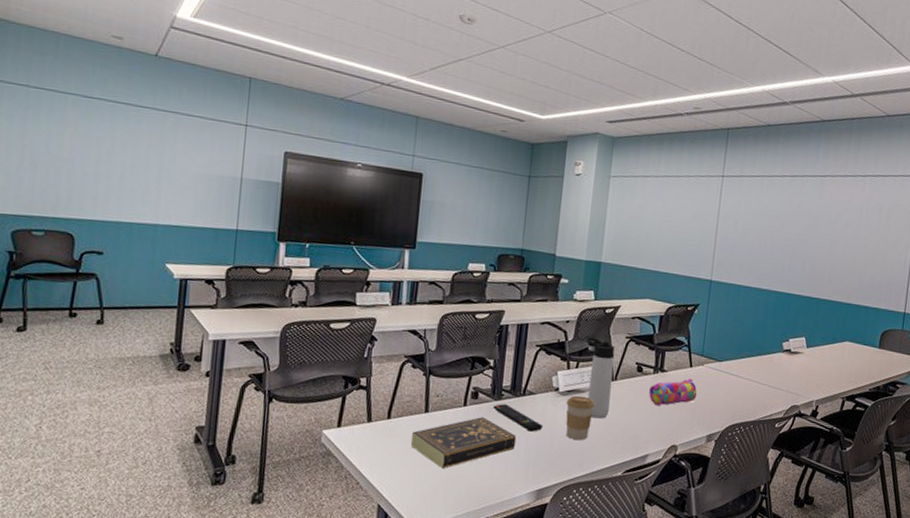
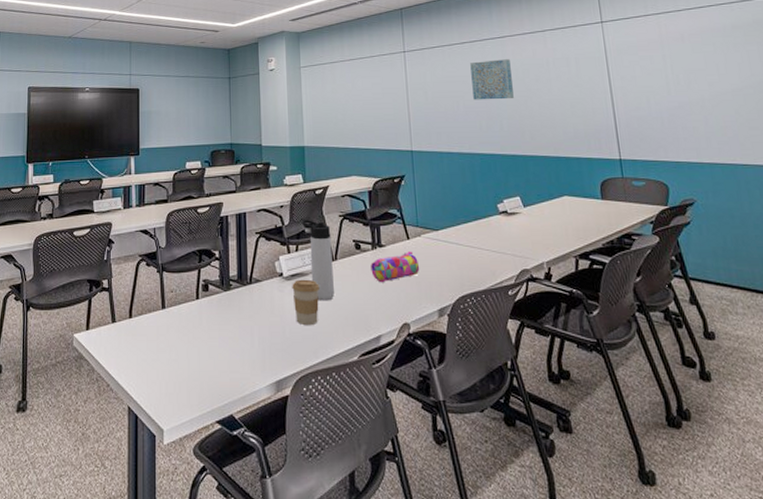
book: present [410,417,517,468] -> none [152,309,249,364]
remote control: present [493,404,544,432] -> none [224,294,273,320]
wall art: none [782,197,826,241] -> present [470,59,514,100]

